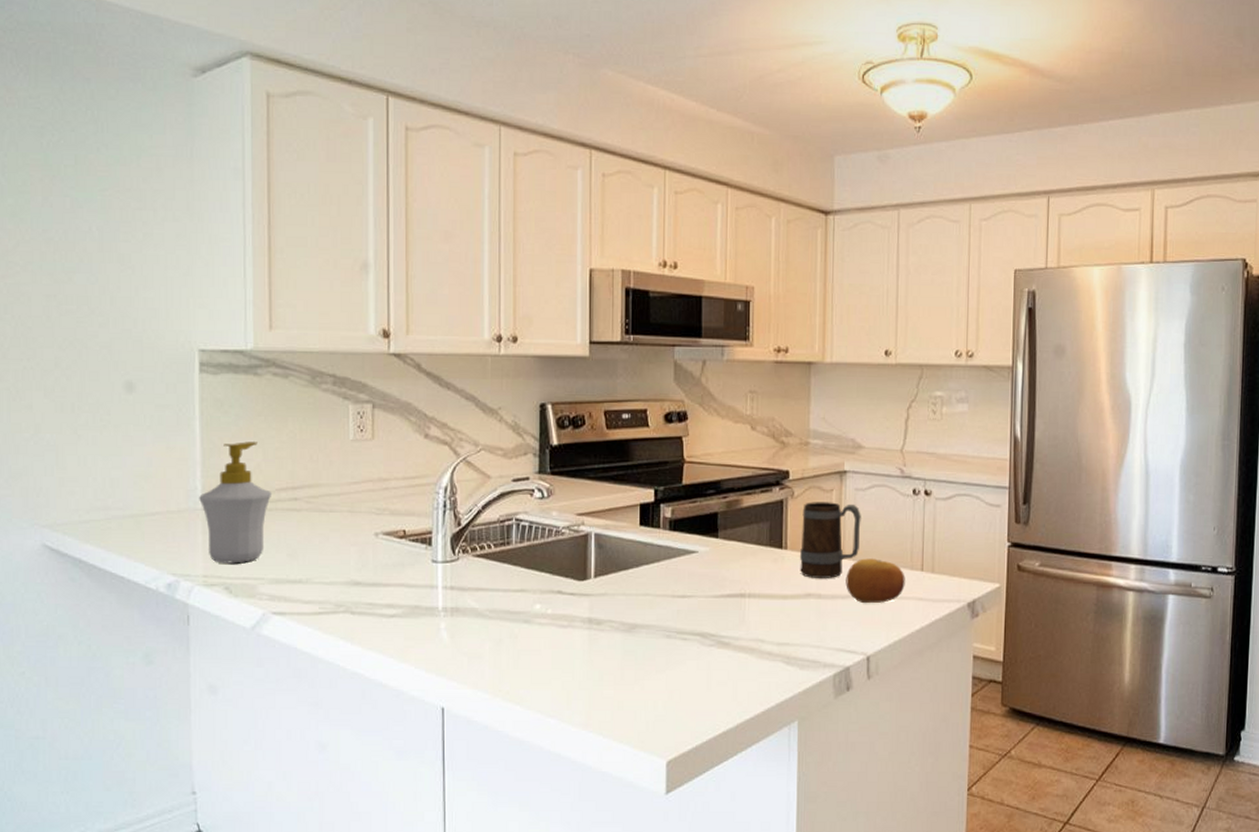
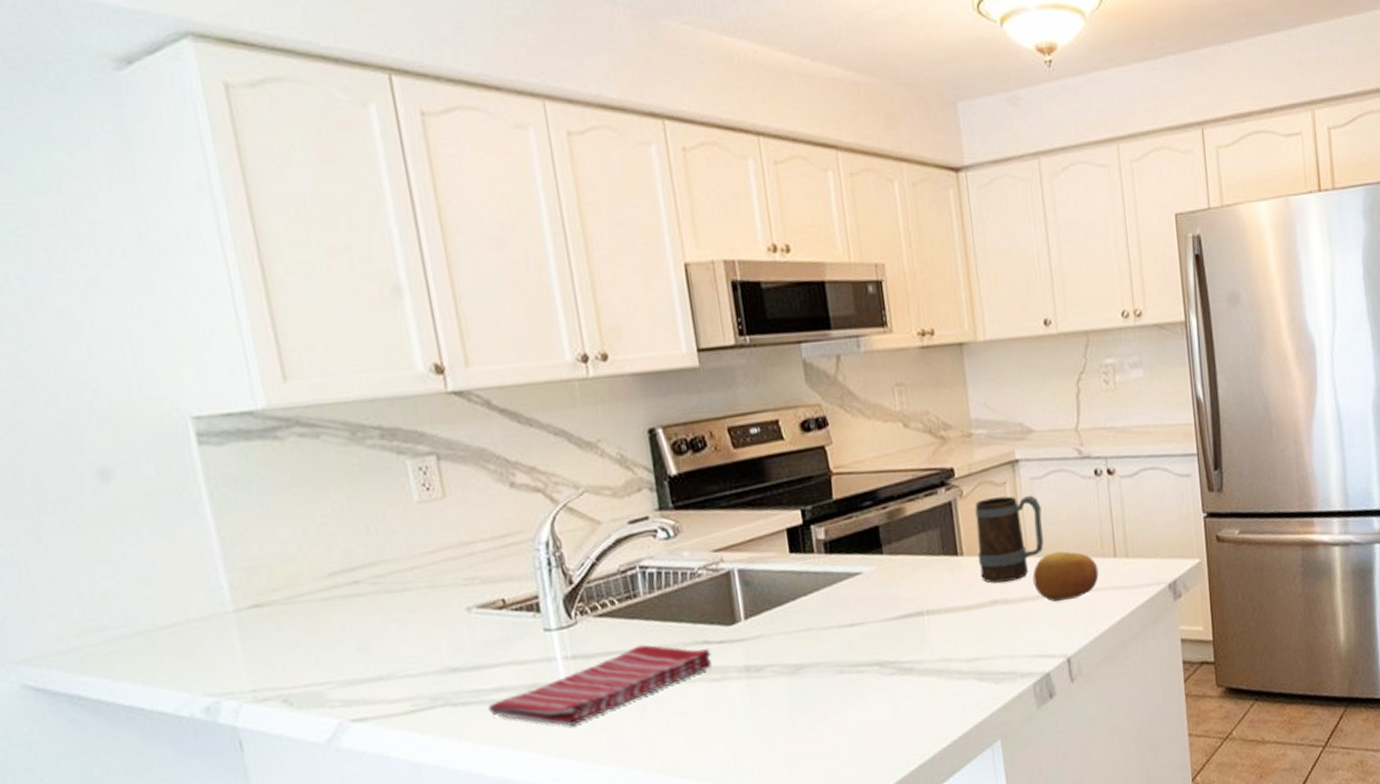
soap bottle: present [199,442,273,564] -> none [227,520,326,673]
dish towel: none [377,586,563,647] -> present [487,644,712,726]

